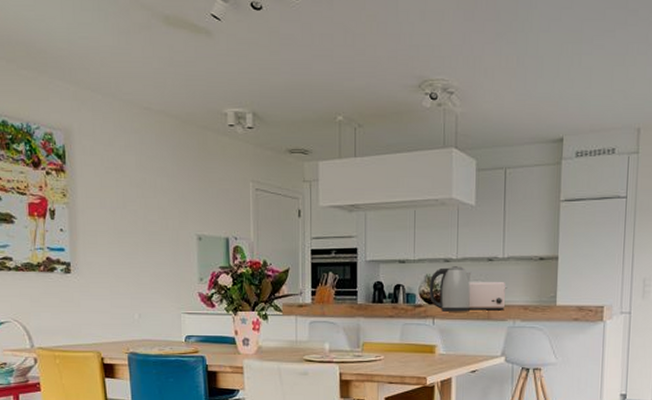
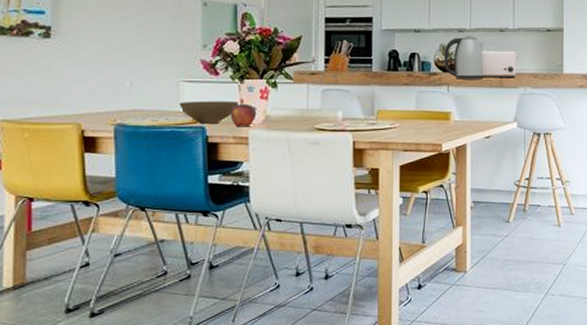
bowl: none [182,332,234,354] -> present [180,101,239,125]
fruit: none [226,334,250,357] -> present [230,103,257,127]

